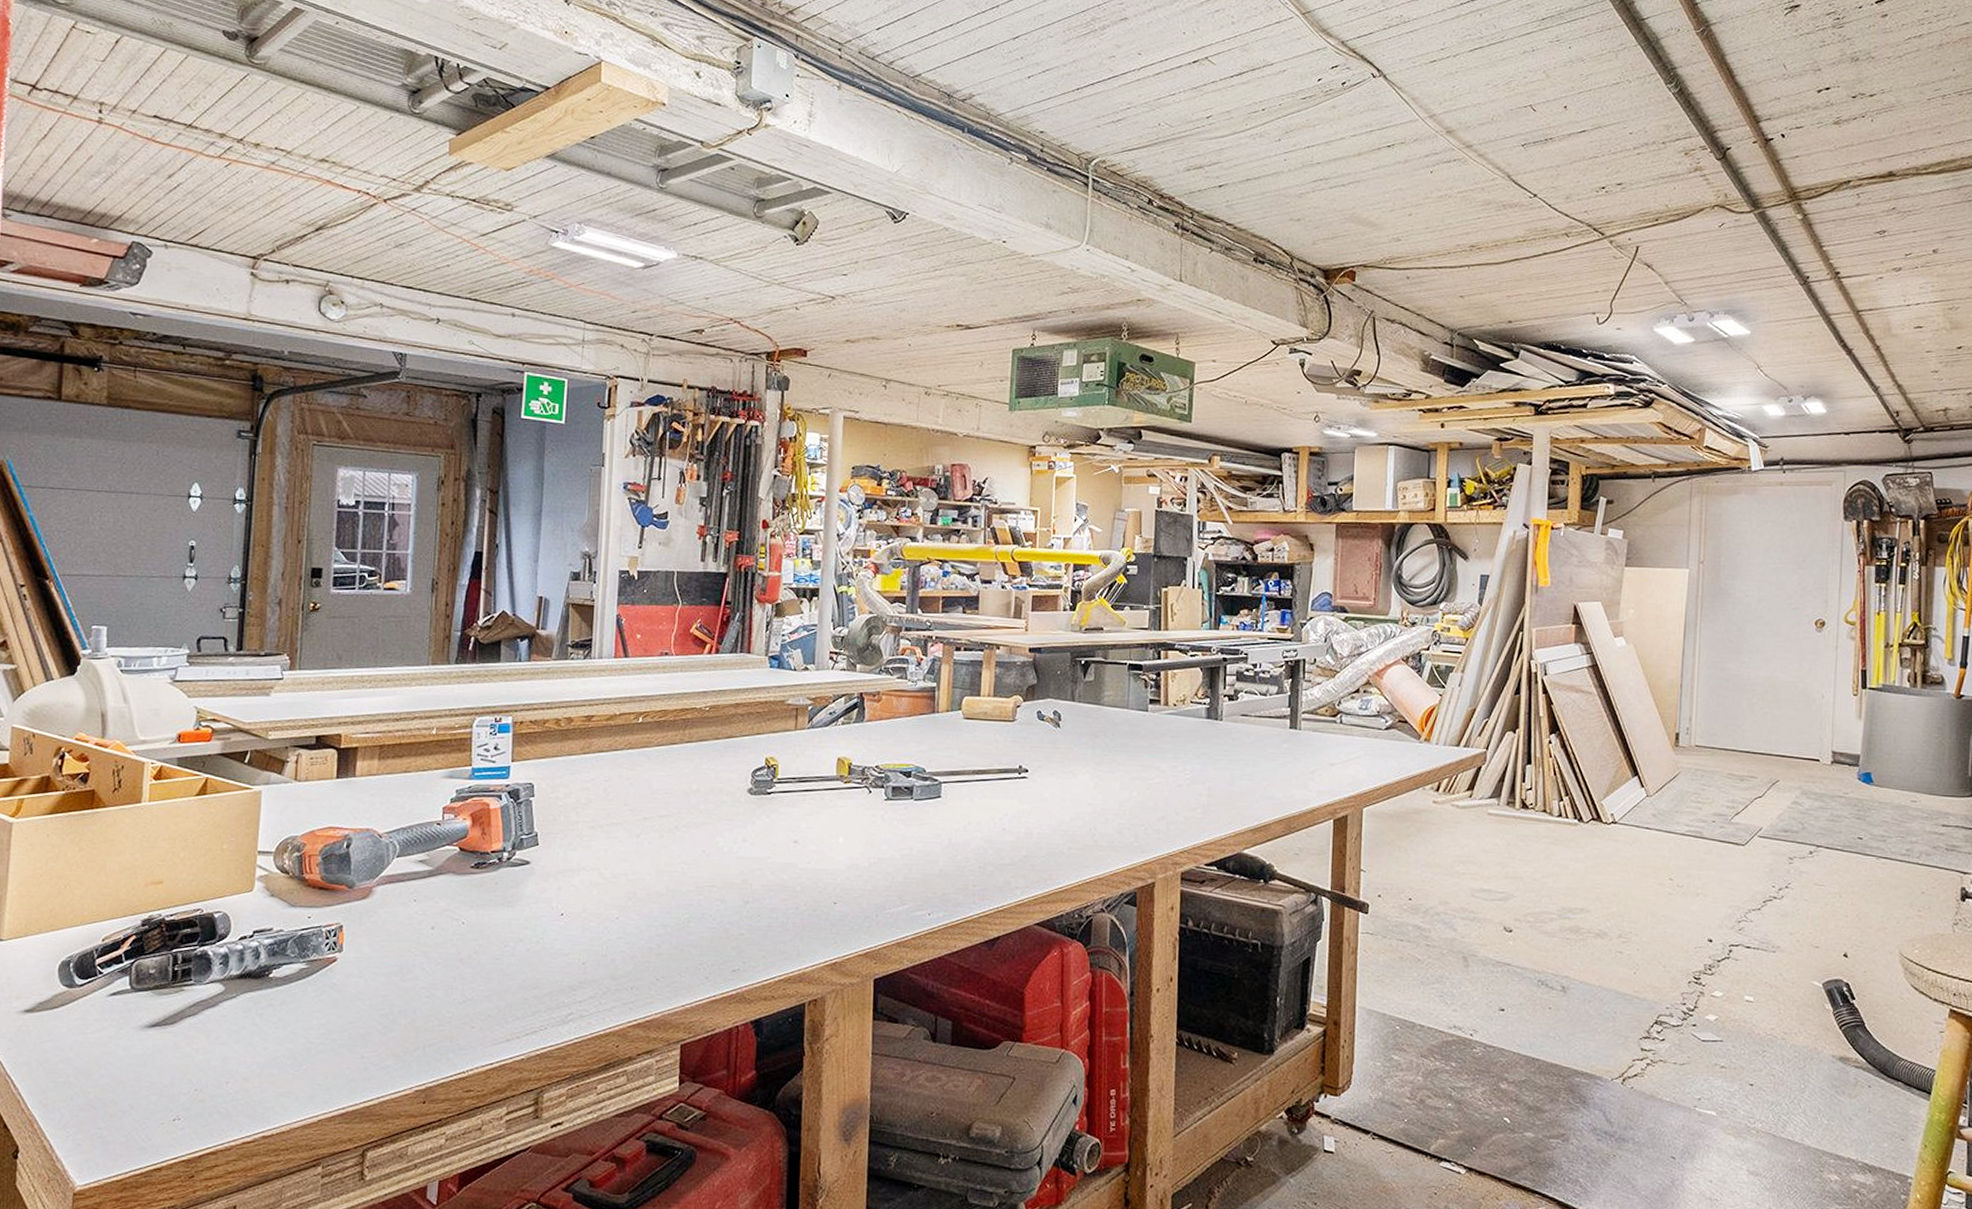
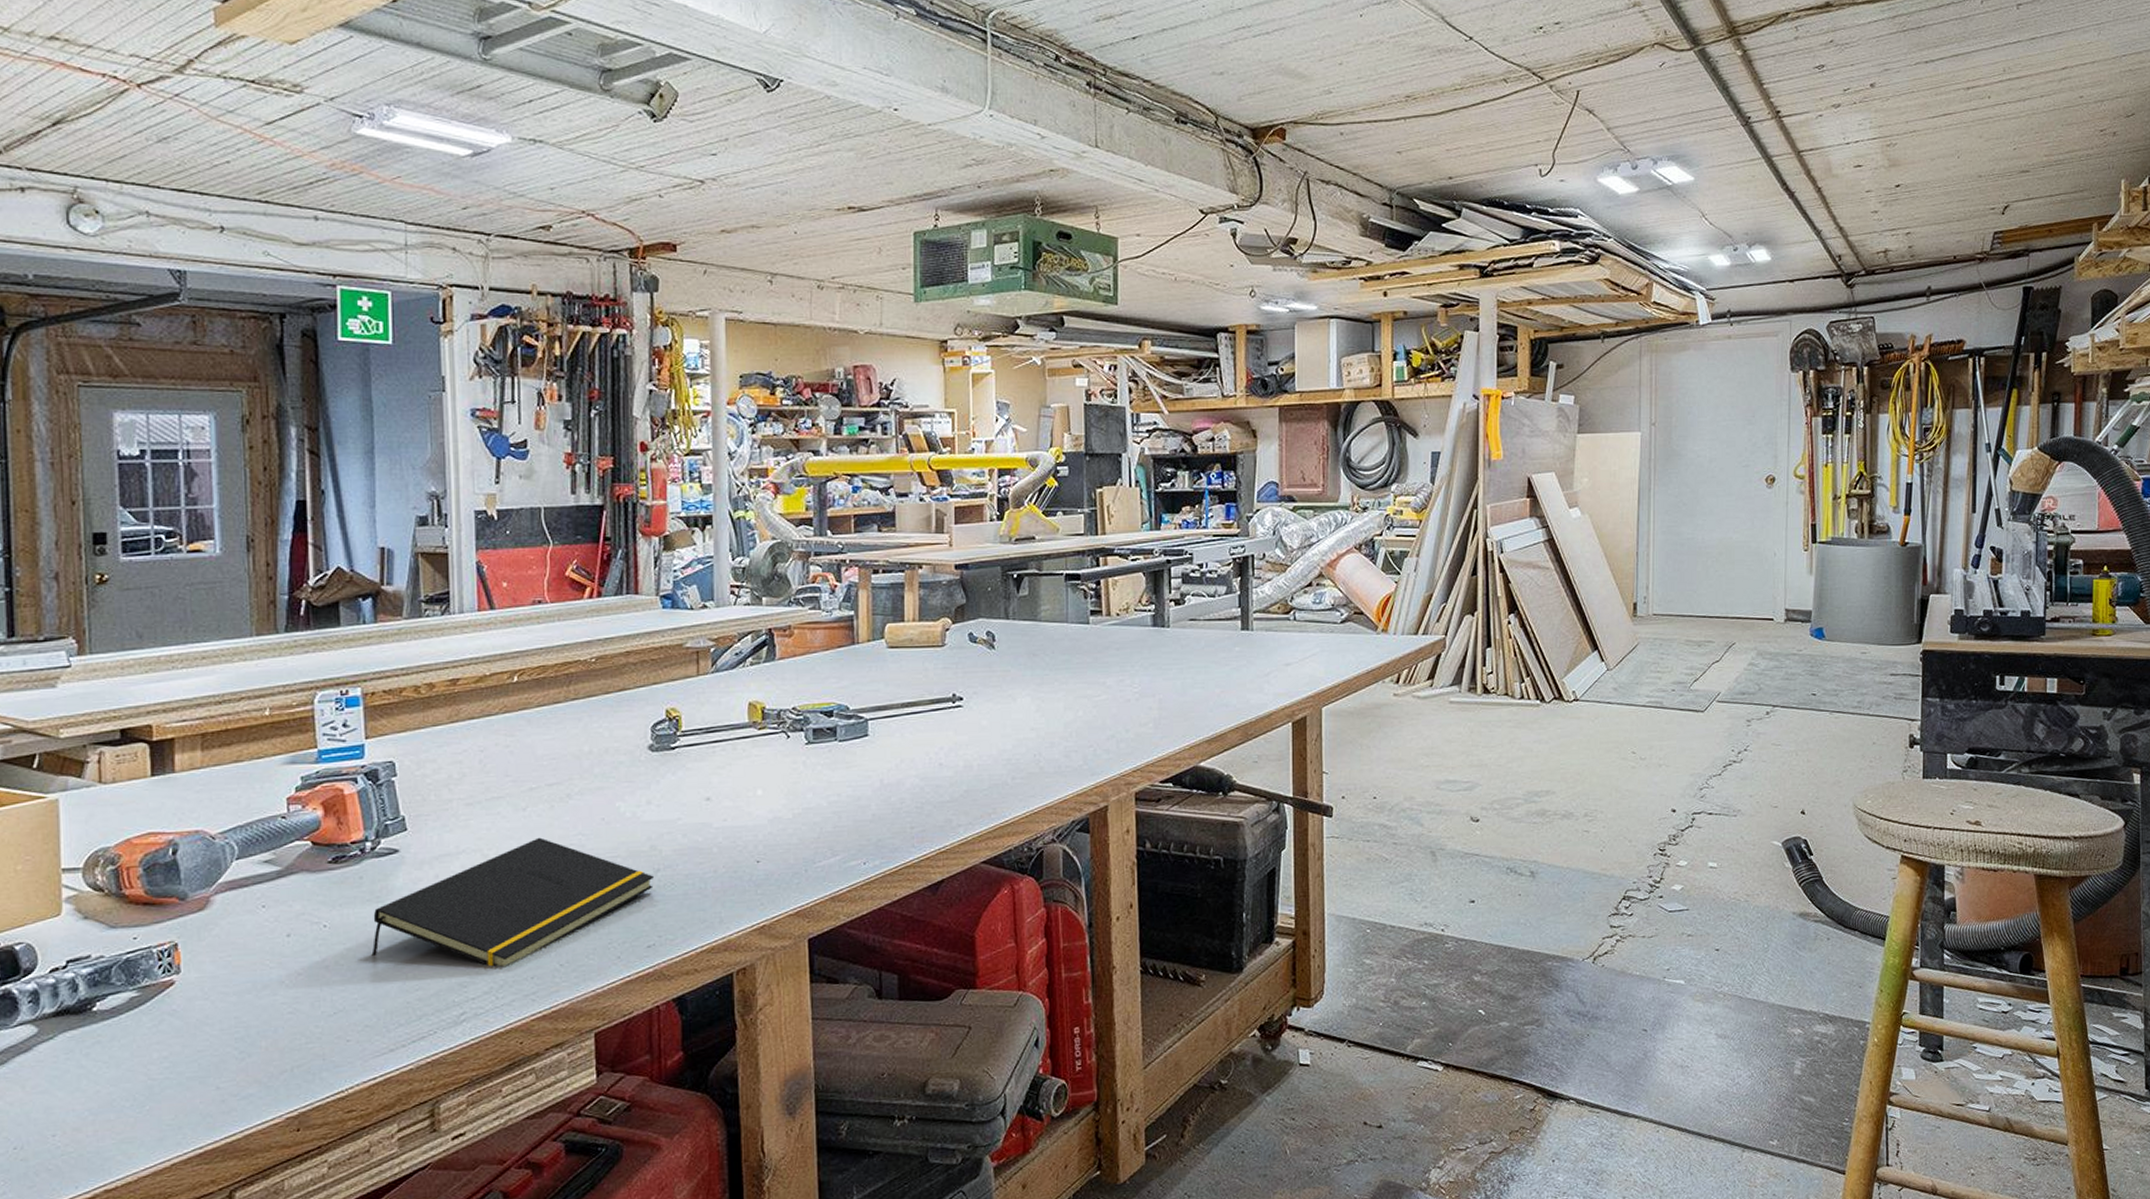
notepad: none [499,862,744,975] -> present [371,837,655,967]

